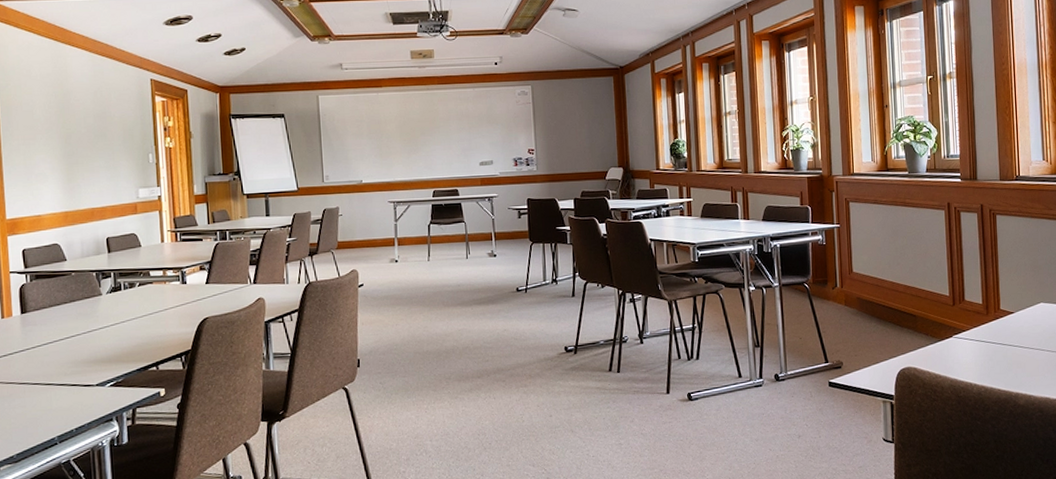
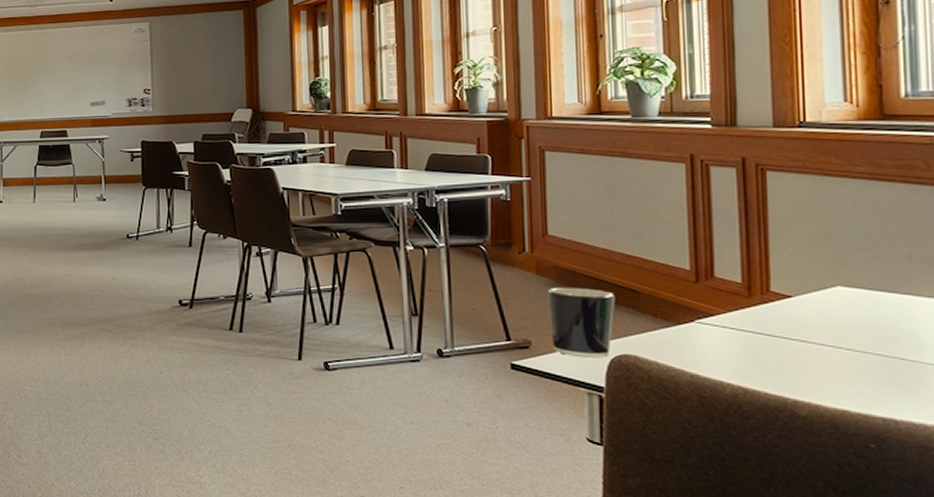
mug: none [853,314,900,373] -> present [547,287,616,358]

